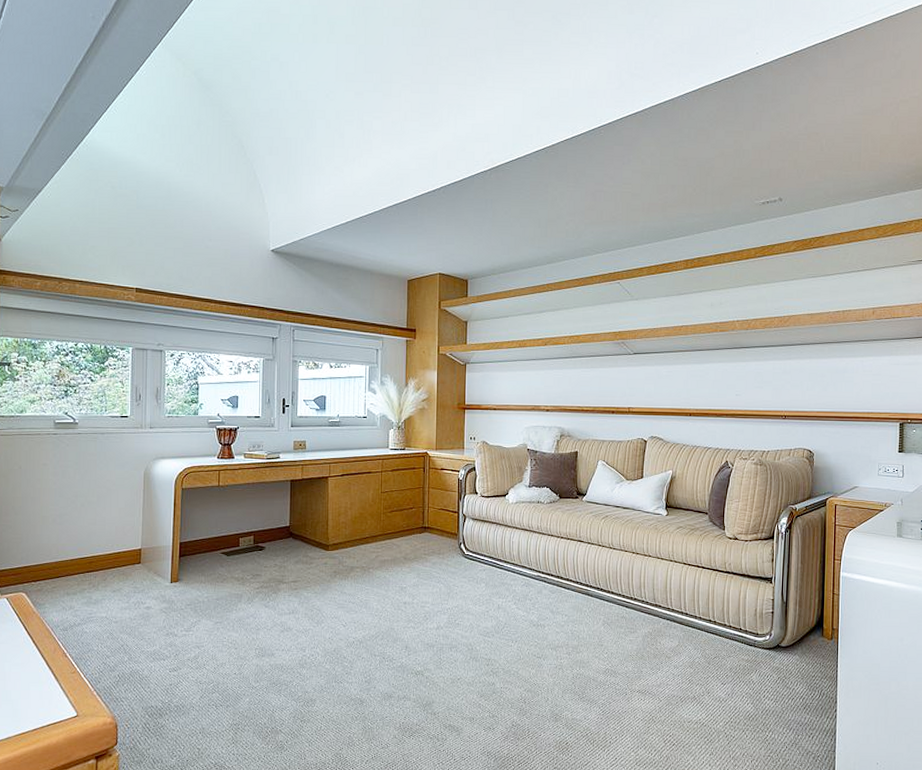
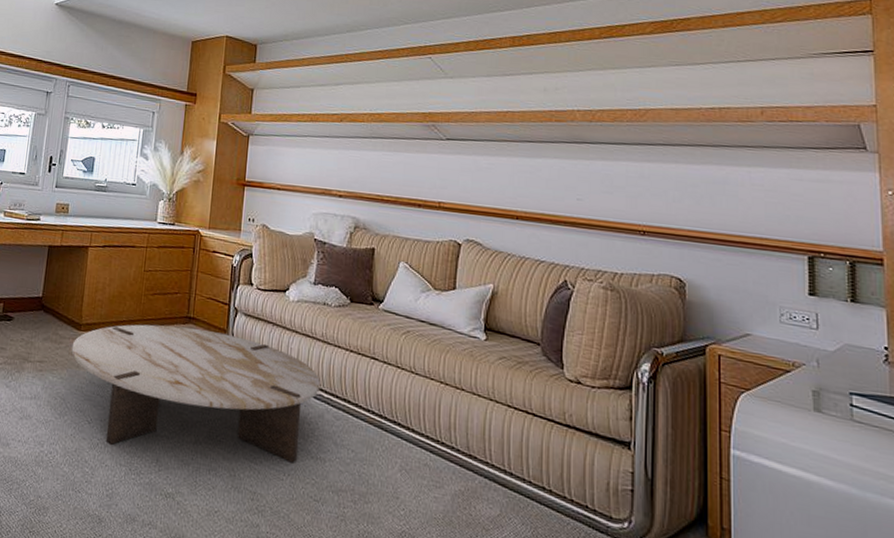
coffee table: none [322,536,538,640] -> present [71,324,320,463]

